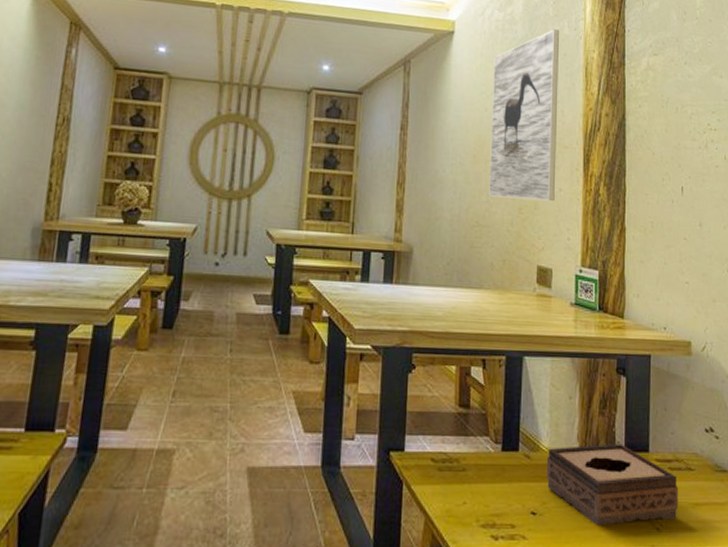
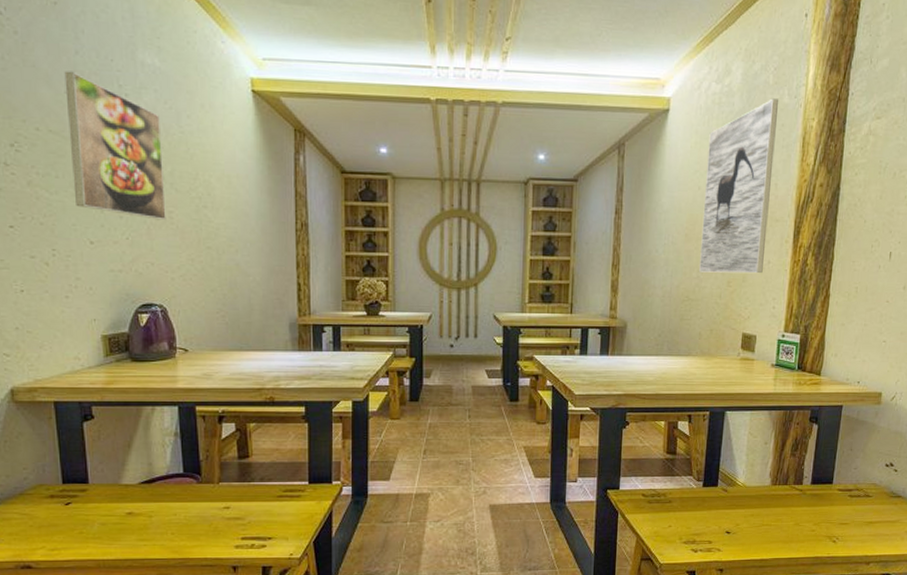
tissue box: present [546,443,678,526] -> none [740,478,855,540]

